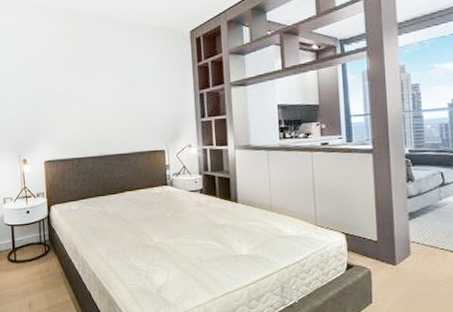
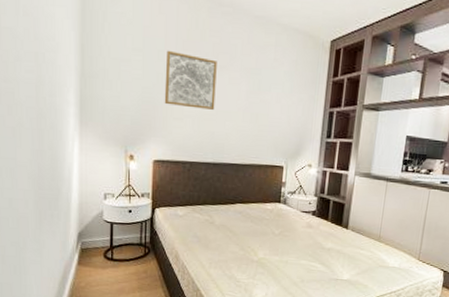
wall art: none [47,62,94,110] -> present [164,50,217,110]

